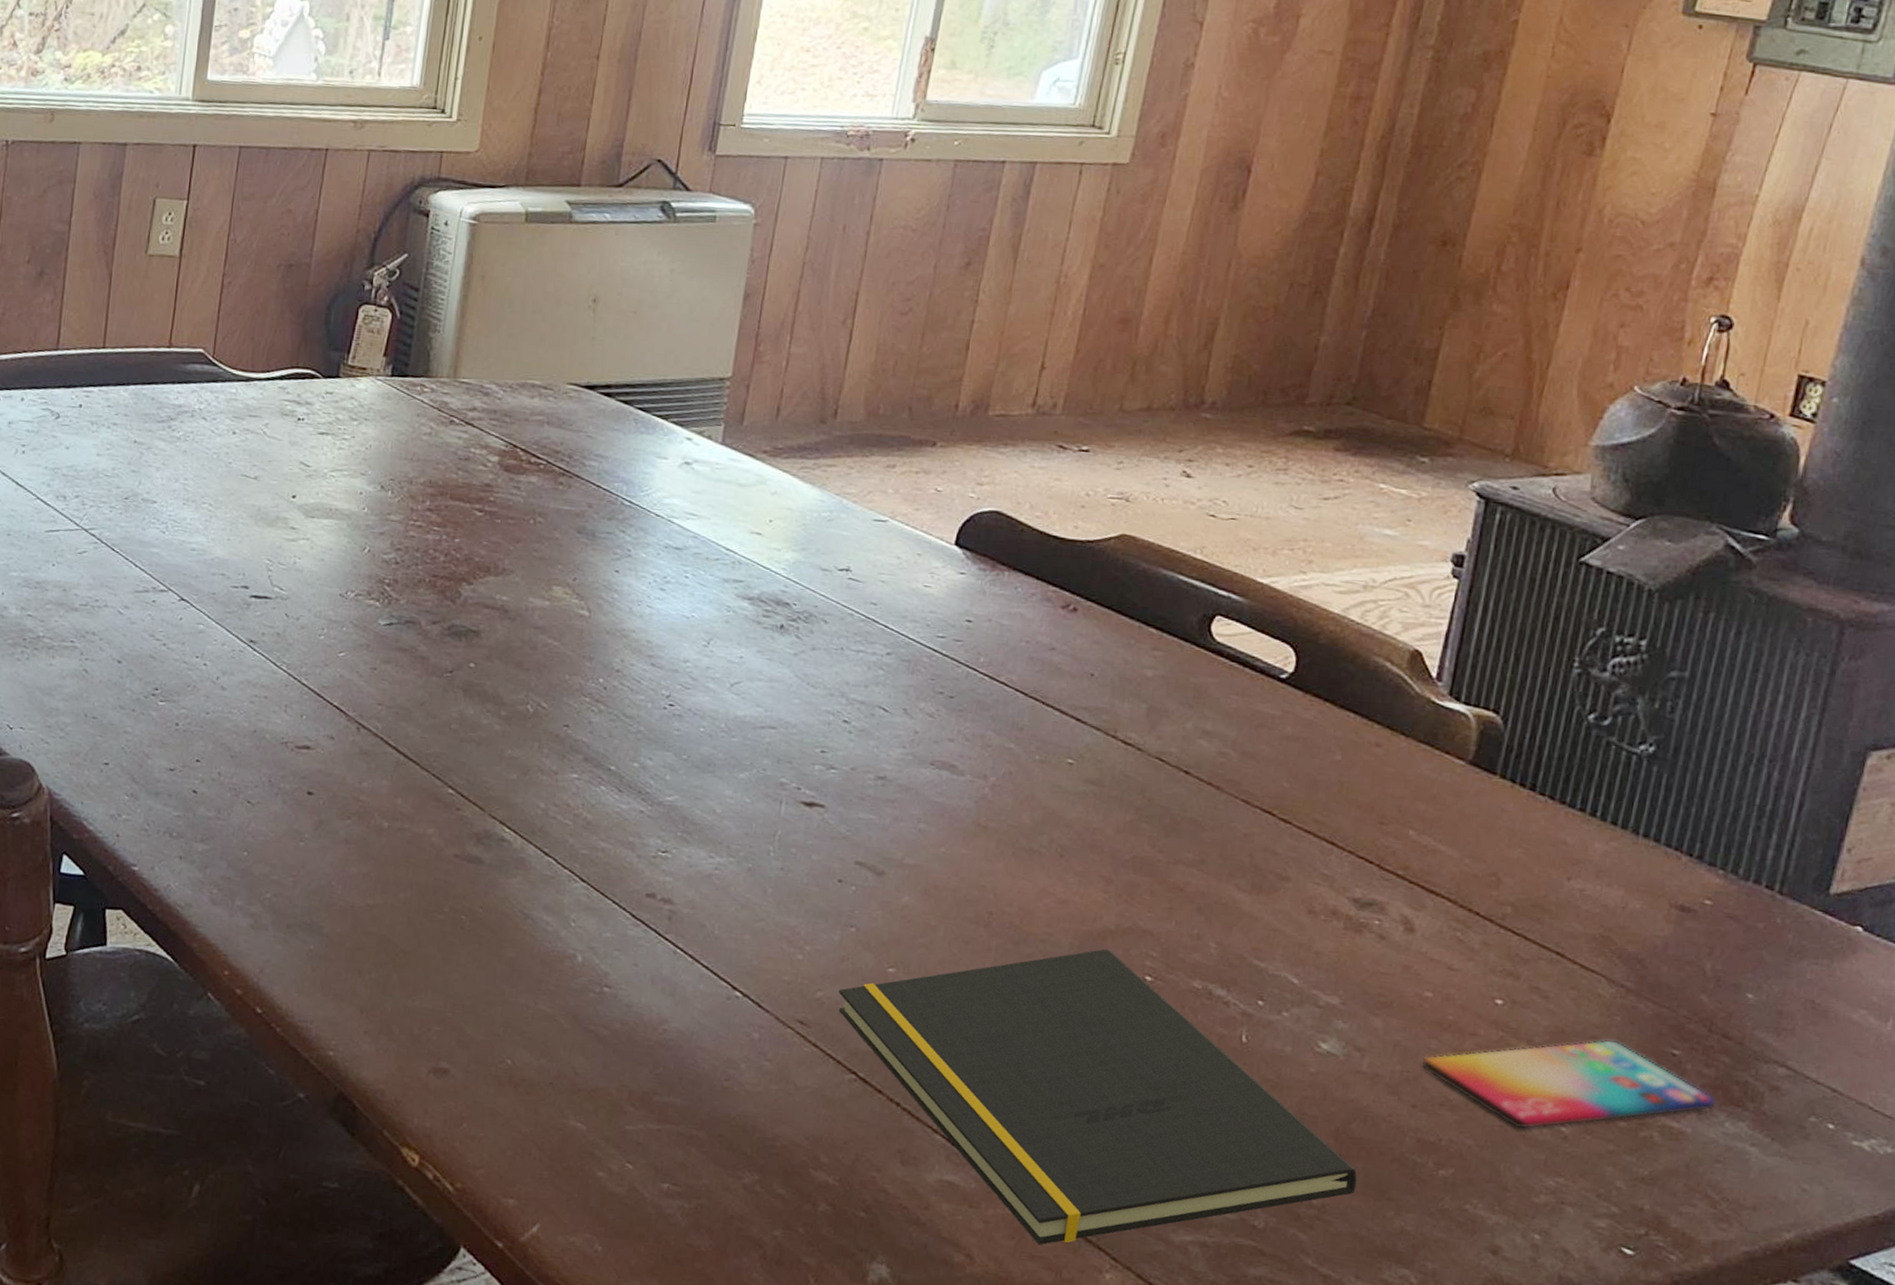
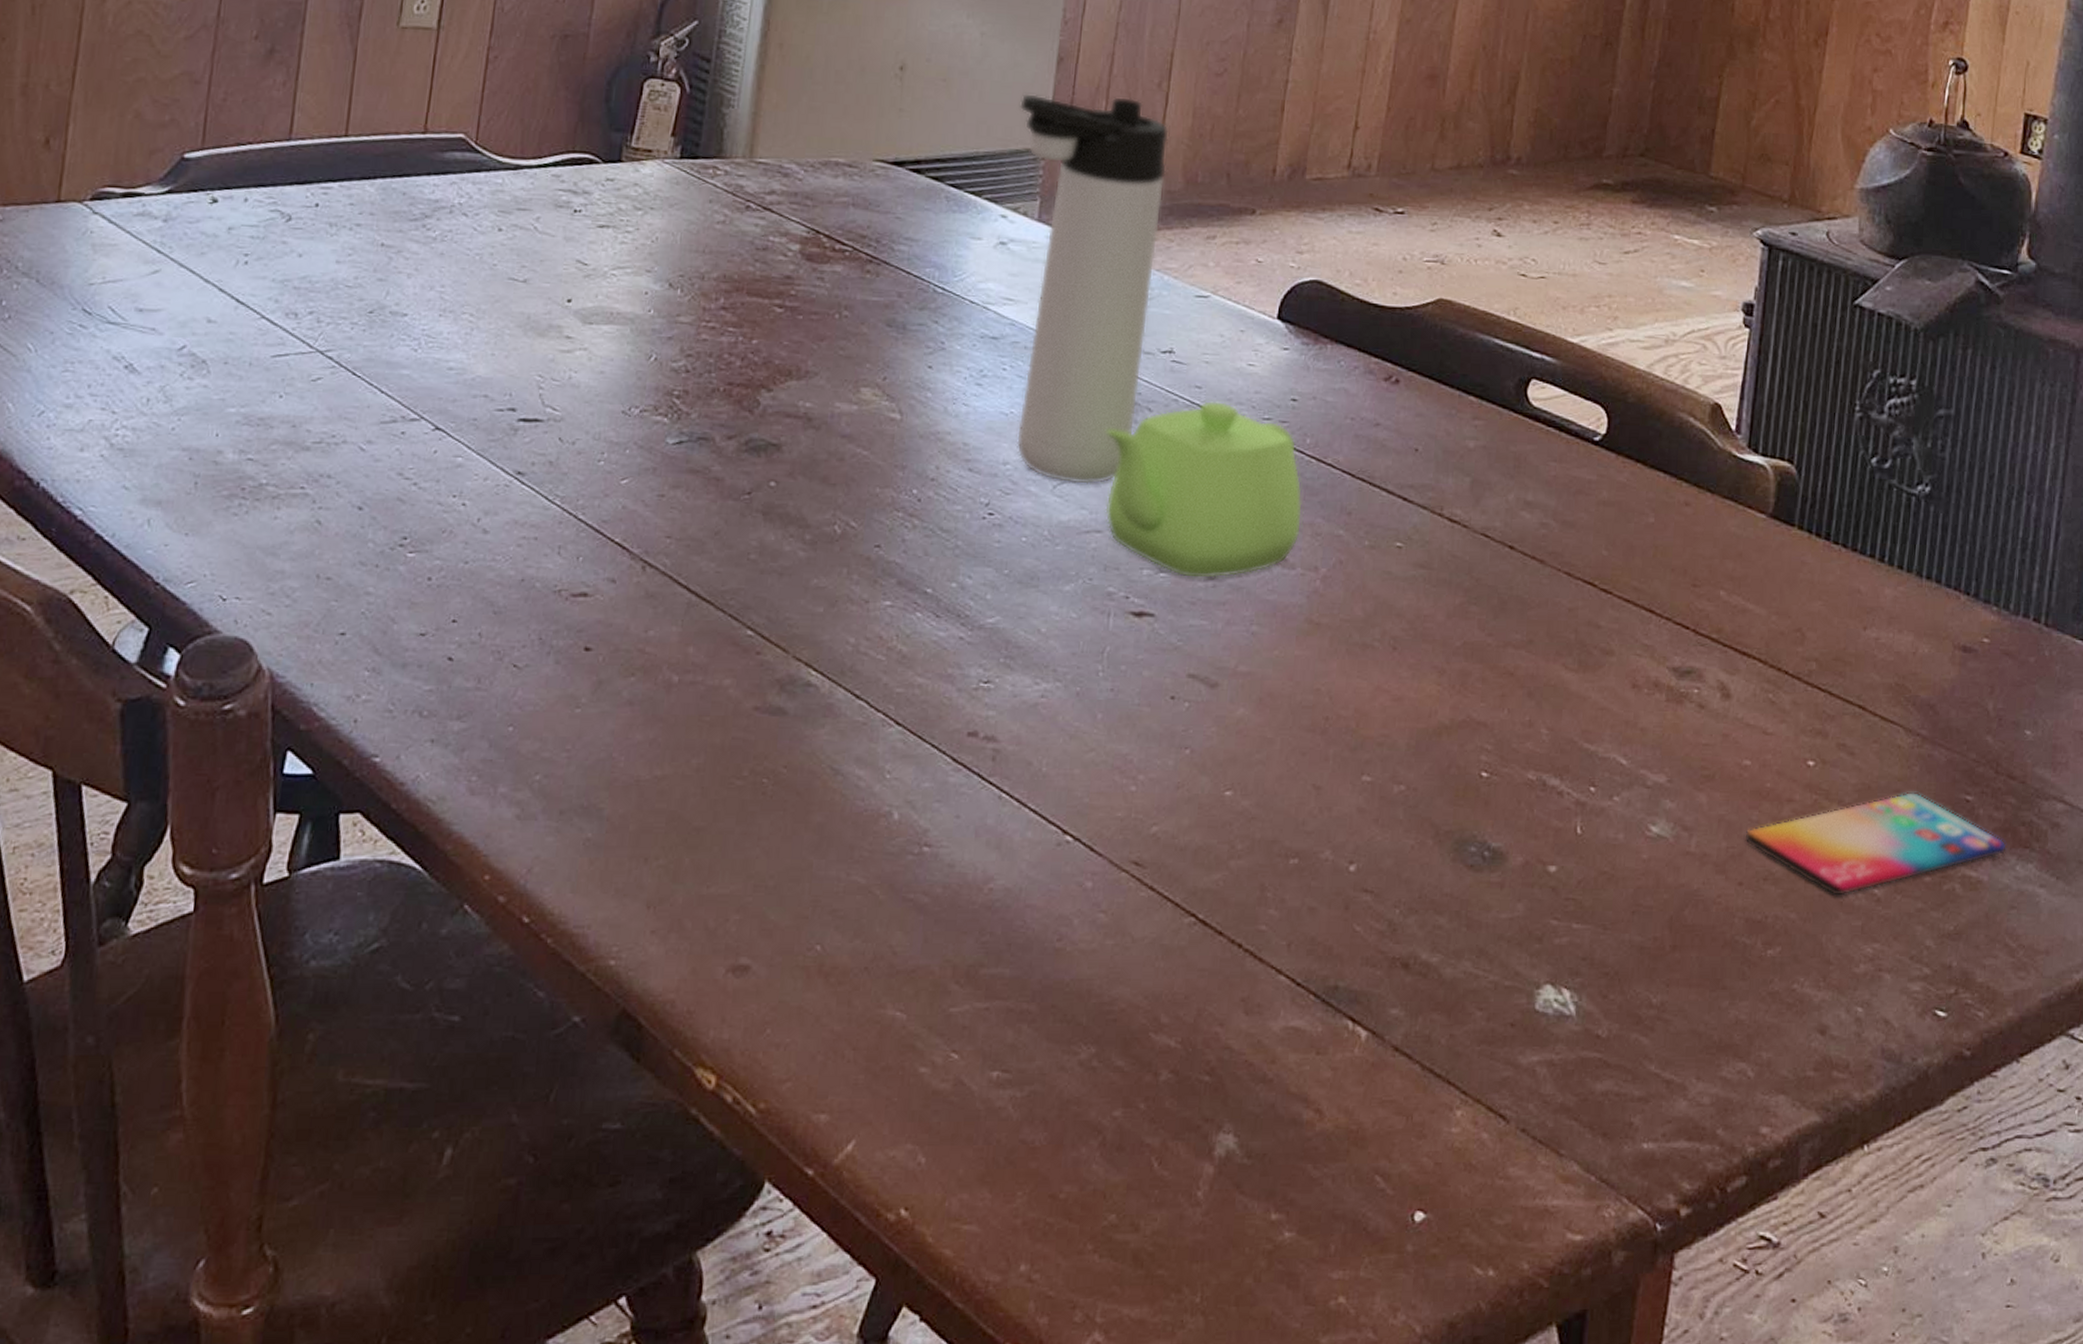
thermos bottle: none [696,326,852,686] -> present [1016,92,1169,485]
teapot: none [779,616,974,778] -> present [1105,400,1303,579]
notepad: present [838,948,1357,1246] -> none [1175,746,1693,1088]

